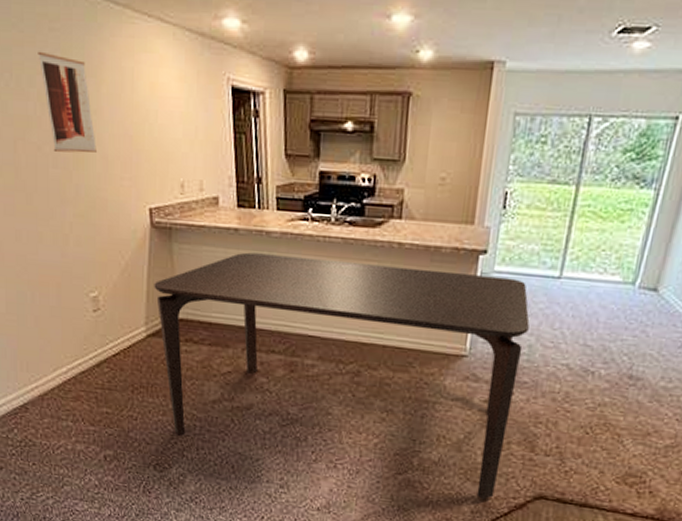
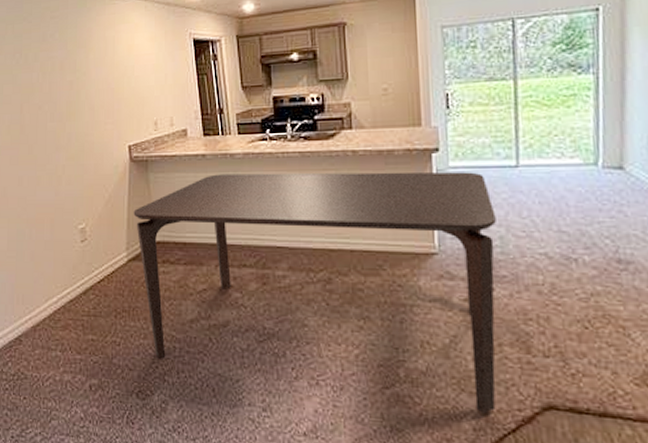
wall art: present [38,51,97,153] -> none [41,34,85,108]

